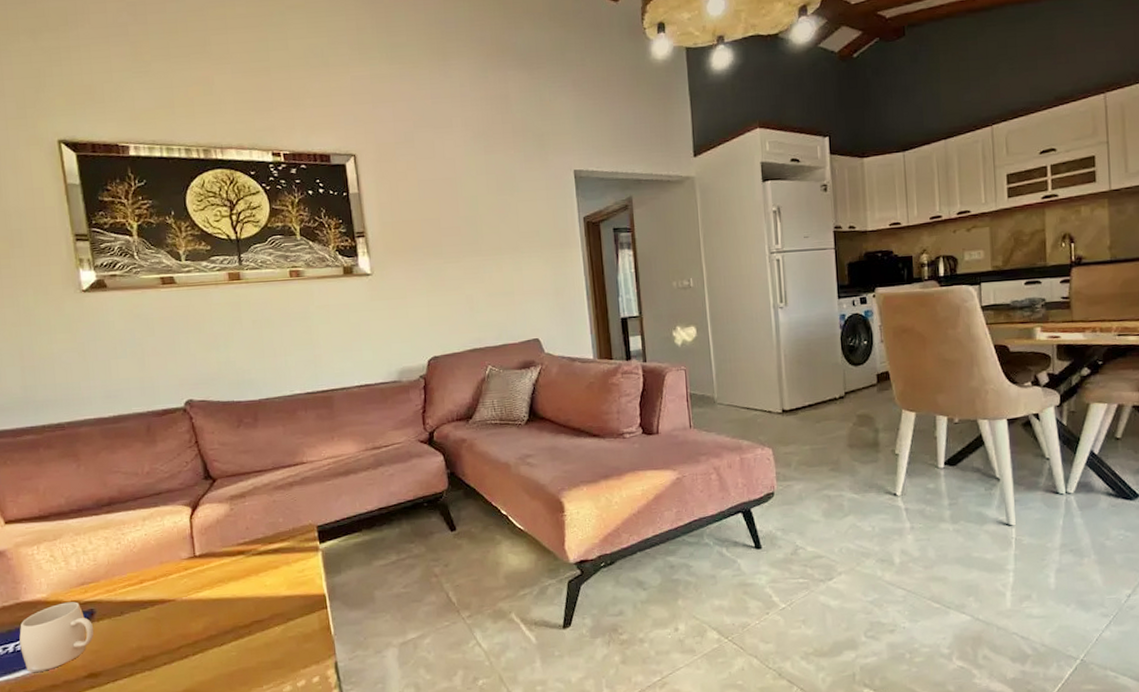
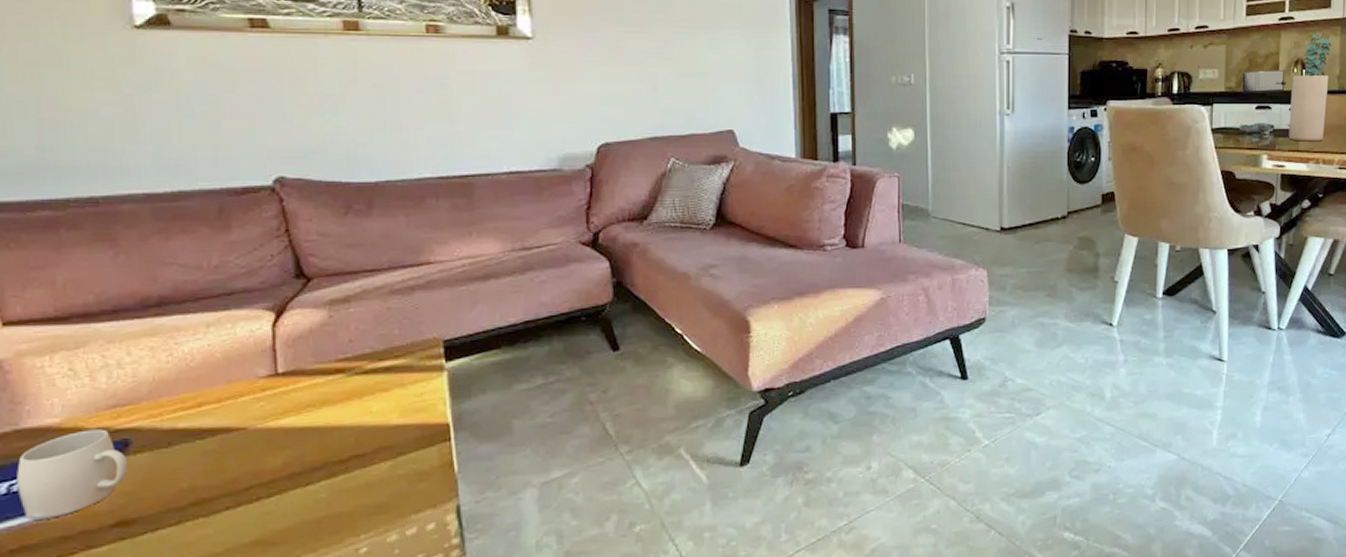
toaster: none [1008,245,1055,272] -> present [1242,69,1286,95]
vase: none [1060,203,1100,313] -> present [1288,28,1332,142]

